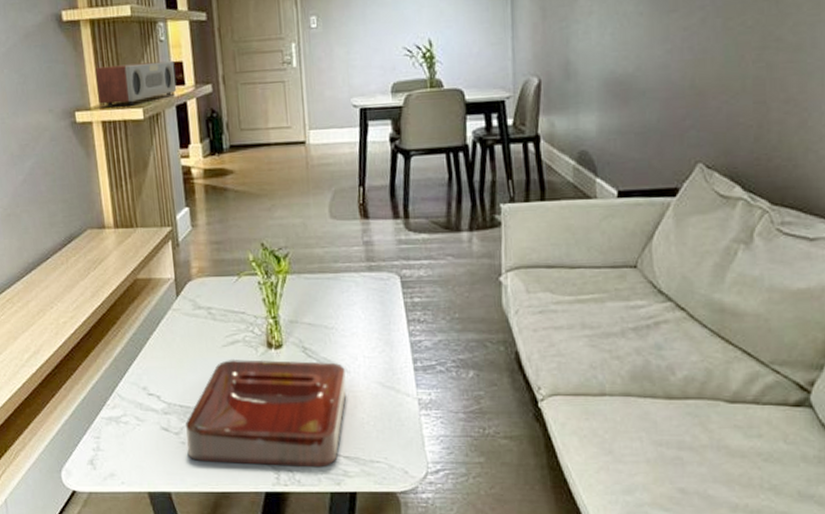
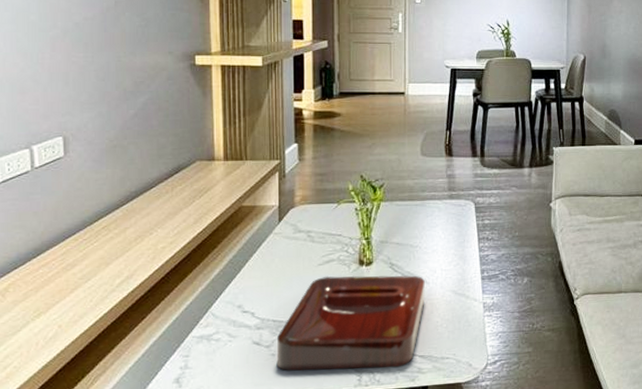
speaker: present [95,60,177,106] -> none [220,18,296,53]

